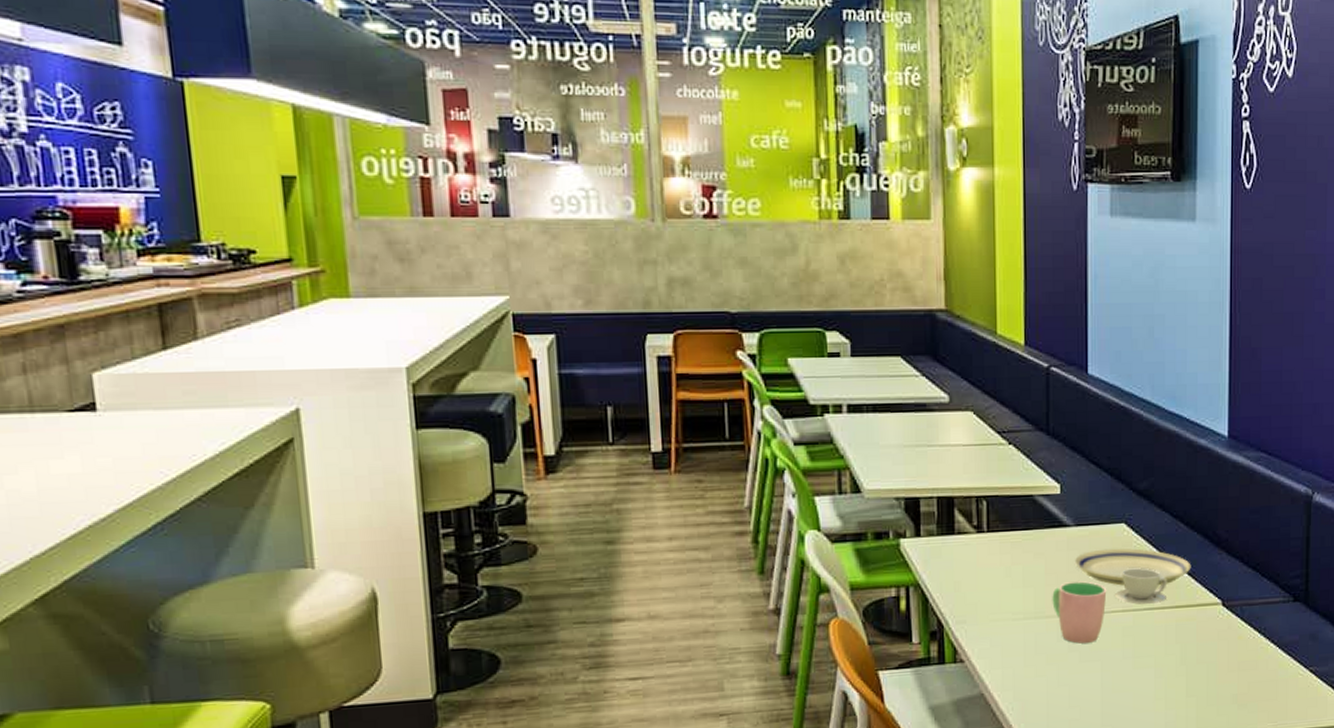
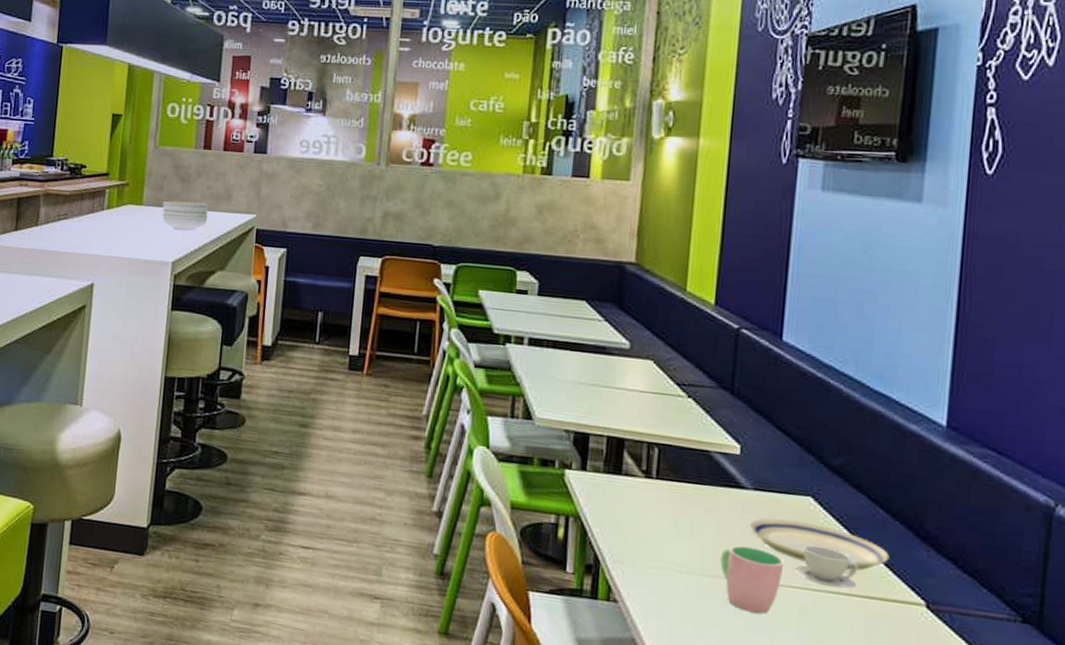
bowl: none [377,287,445,325] -> present [162,200,209,231]

